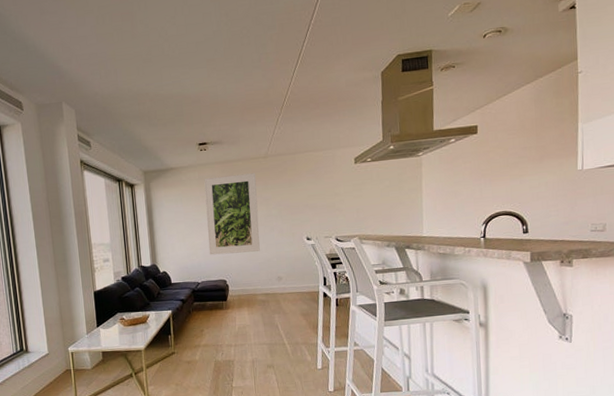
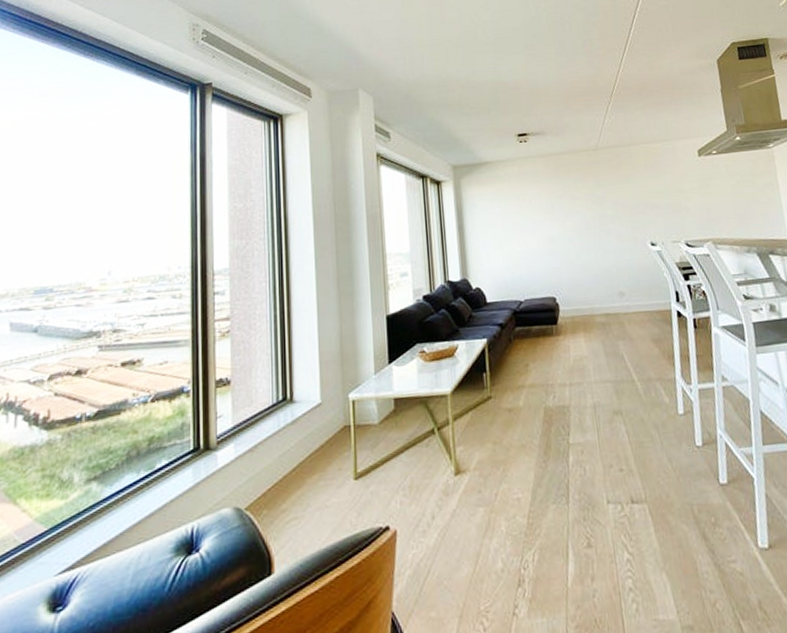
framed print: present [204,173,260,255] -> none [525,167,596,266]

